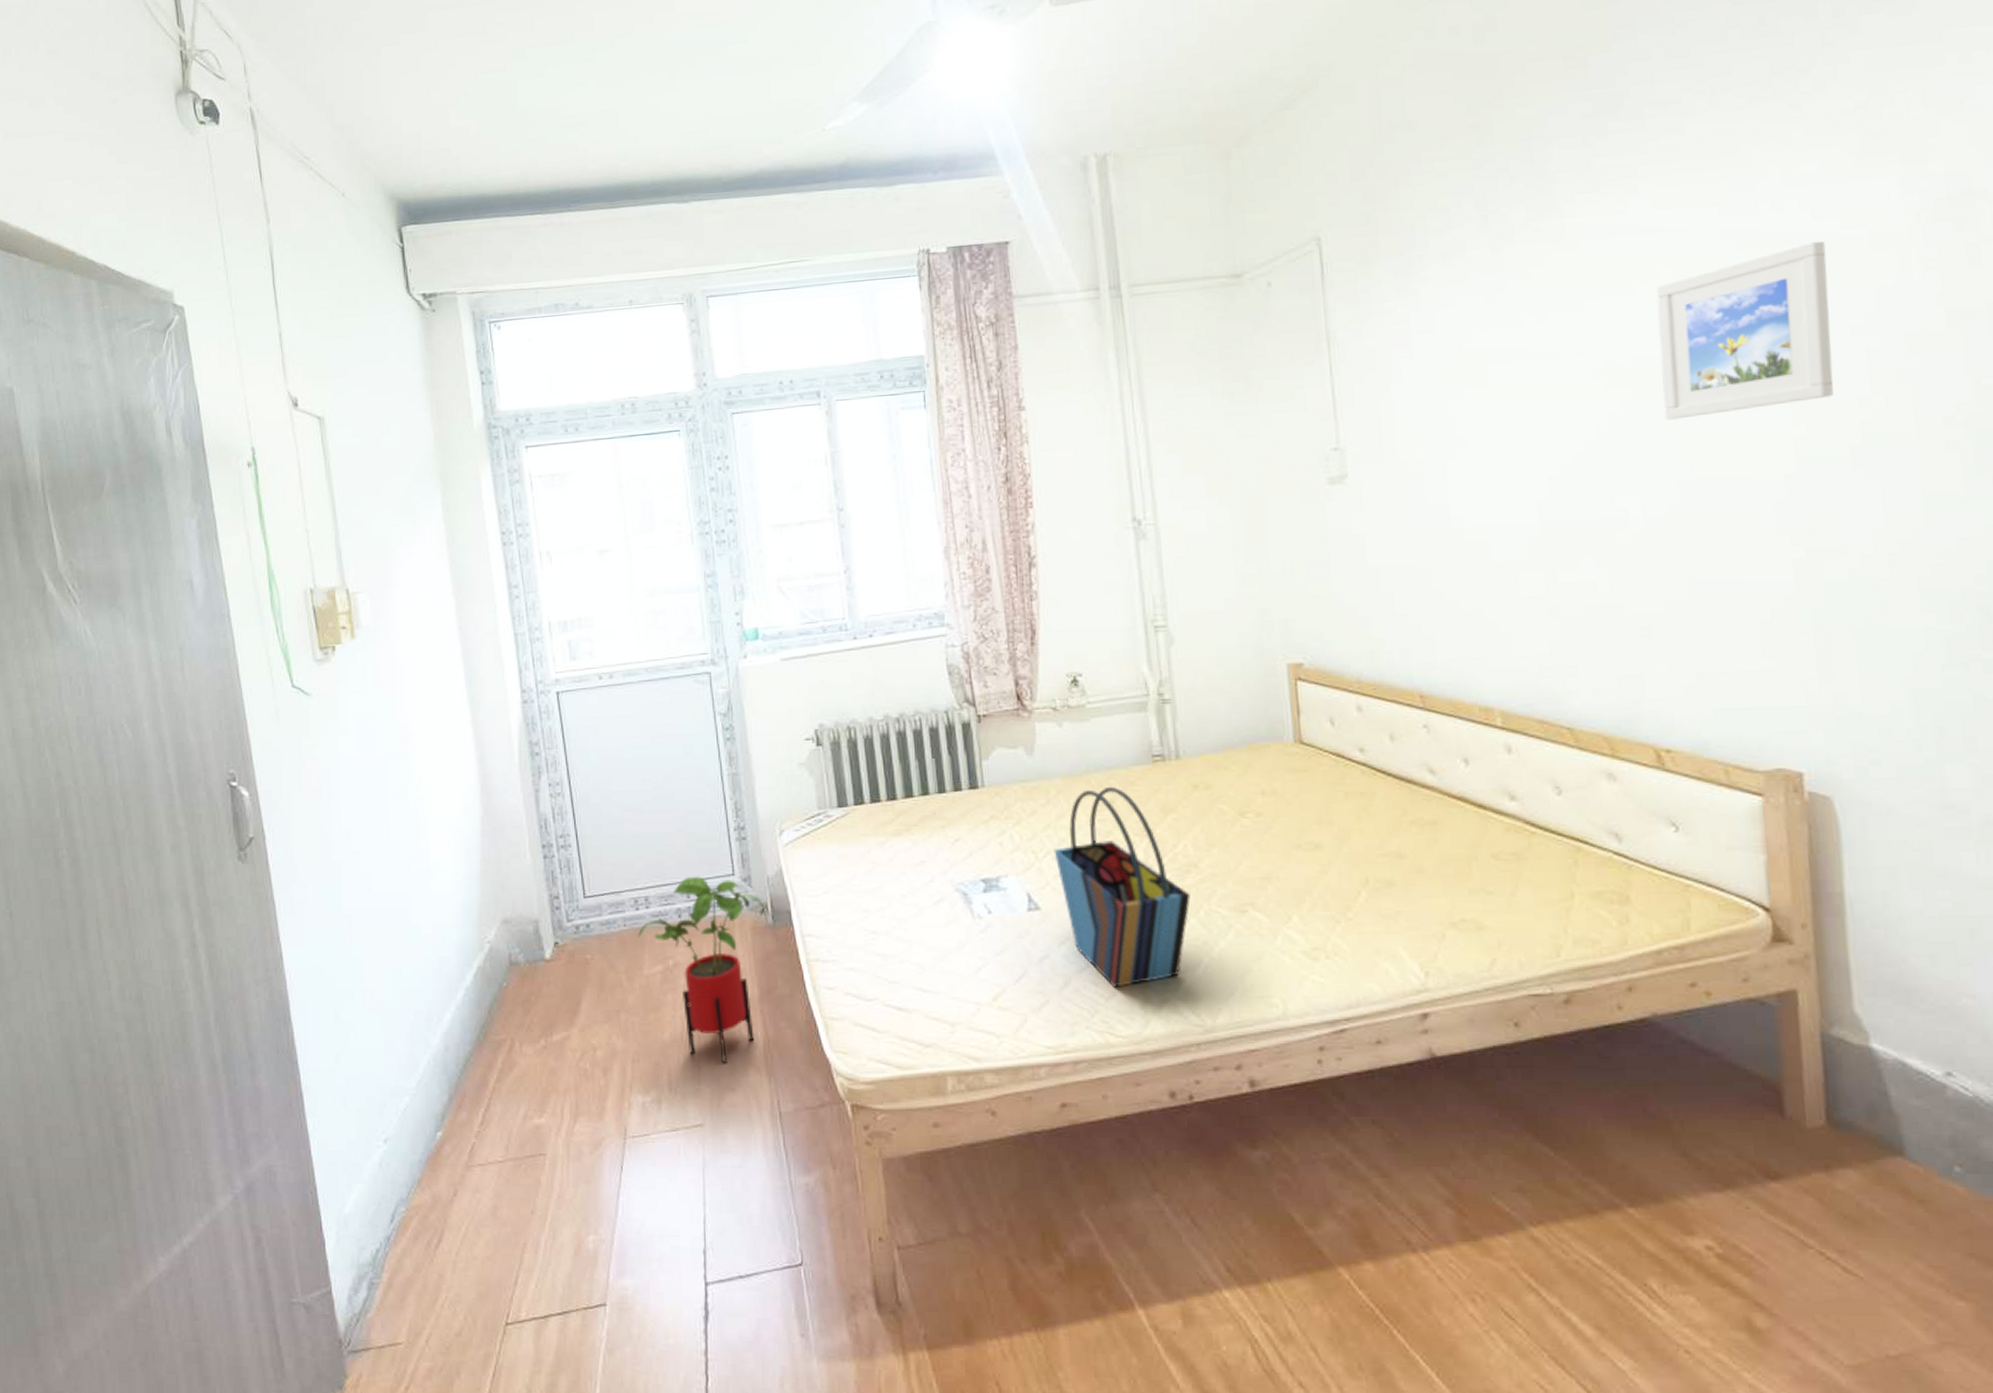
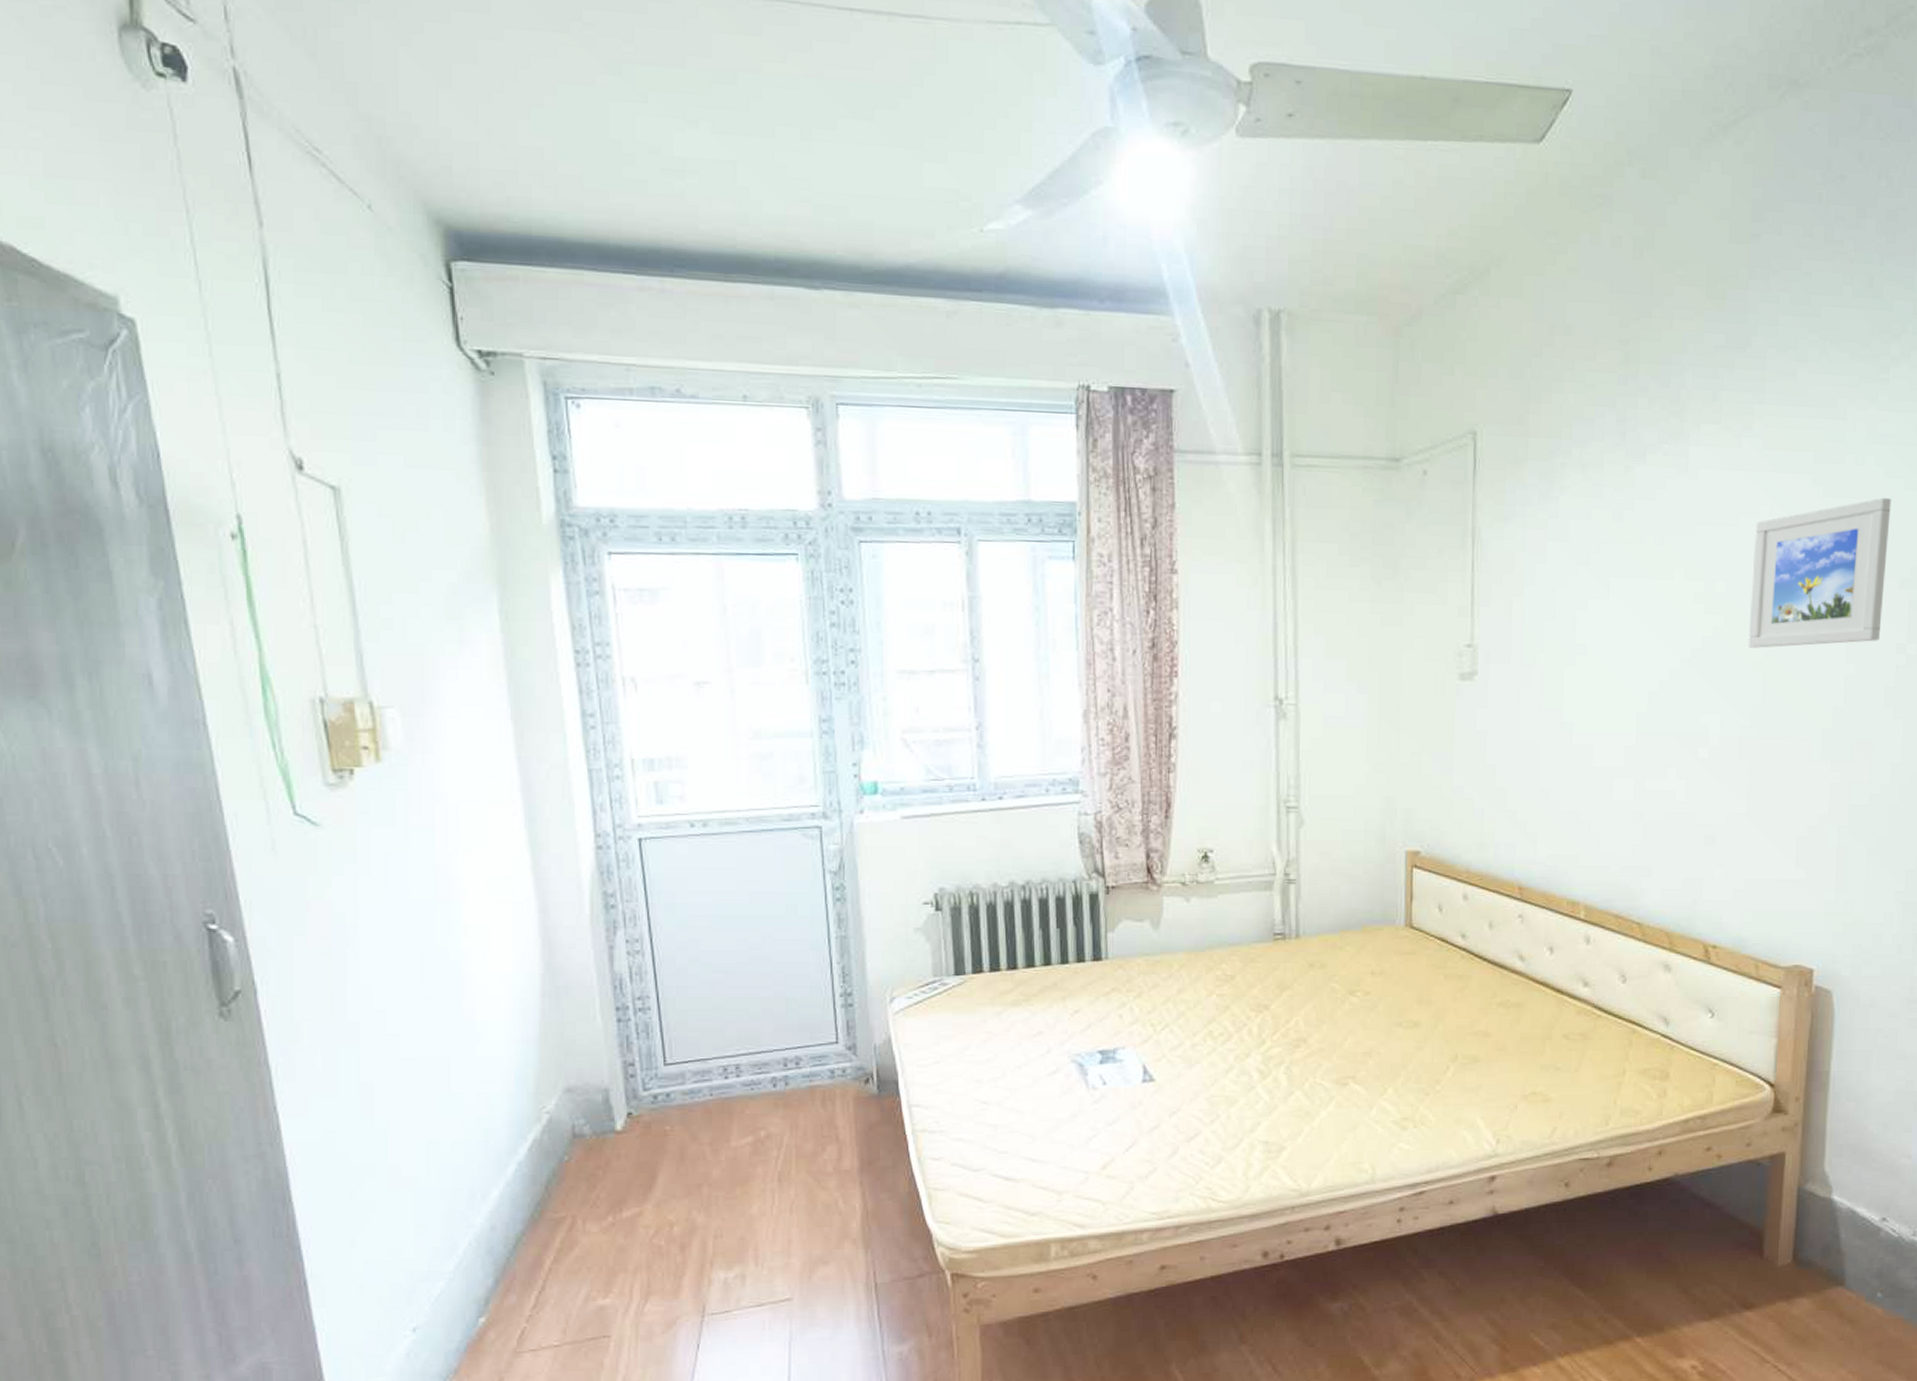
house plant: present [638,876,768,1063] -> none [726,1044,873,1236]
tote bag: present [1053,786,1191,988] -> none [1172,962,1298,1156]

